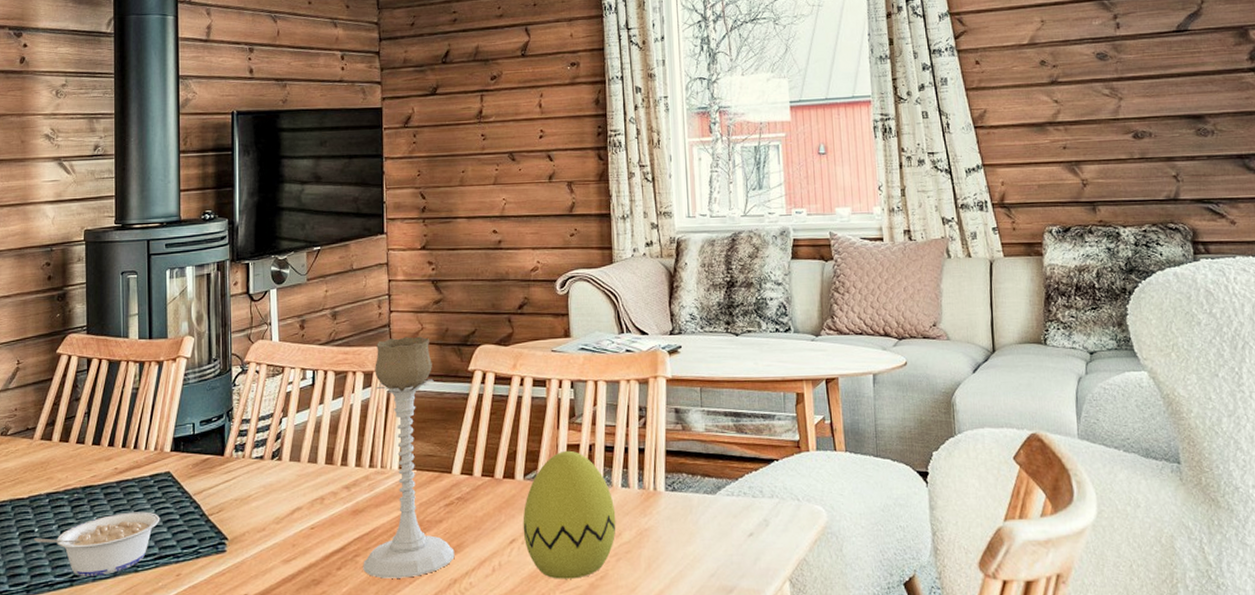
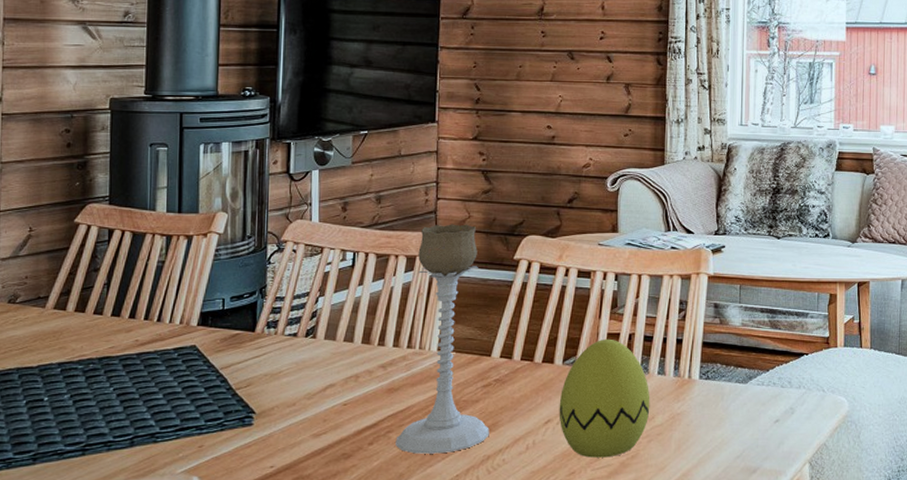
legume: present [34,511,160,576] -> none [43,384,183,446]

